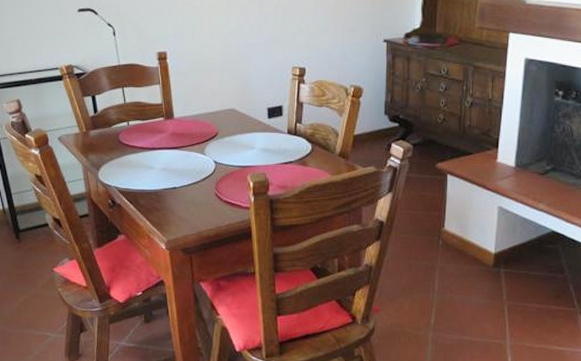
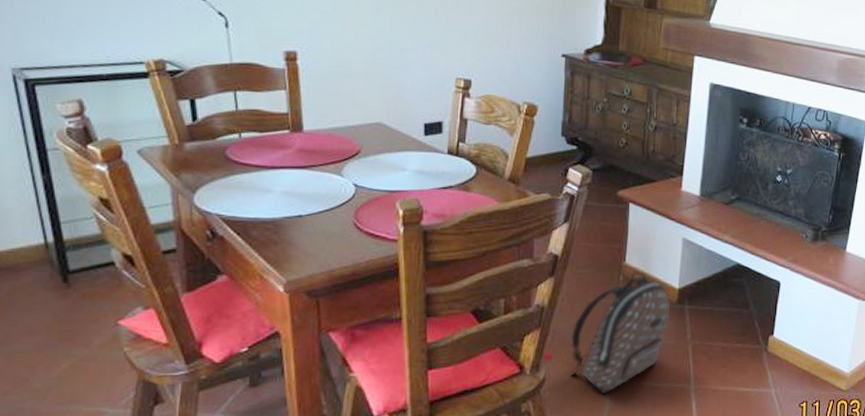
backpack: none [396,237,487,344] -> present [570,271,671,393]

